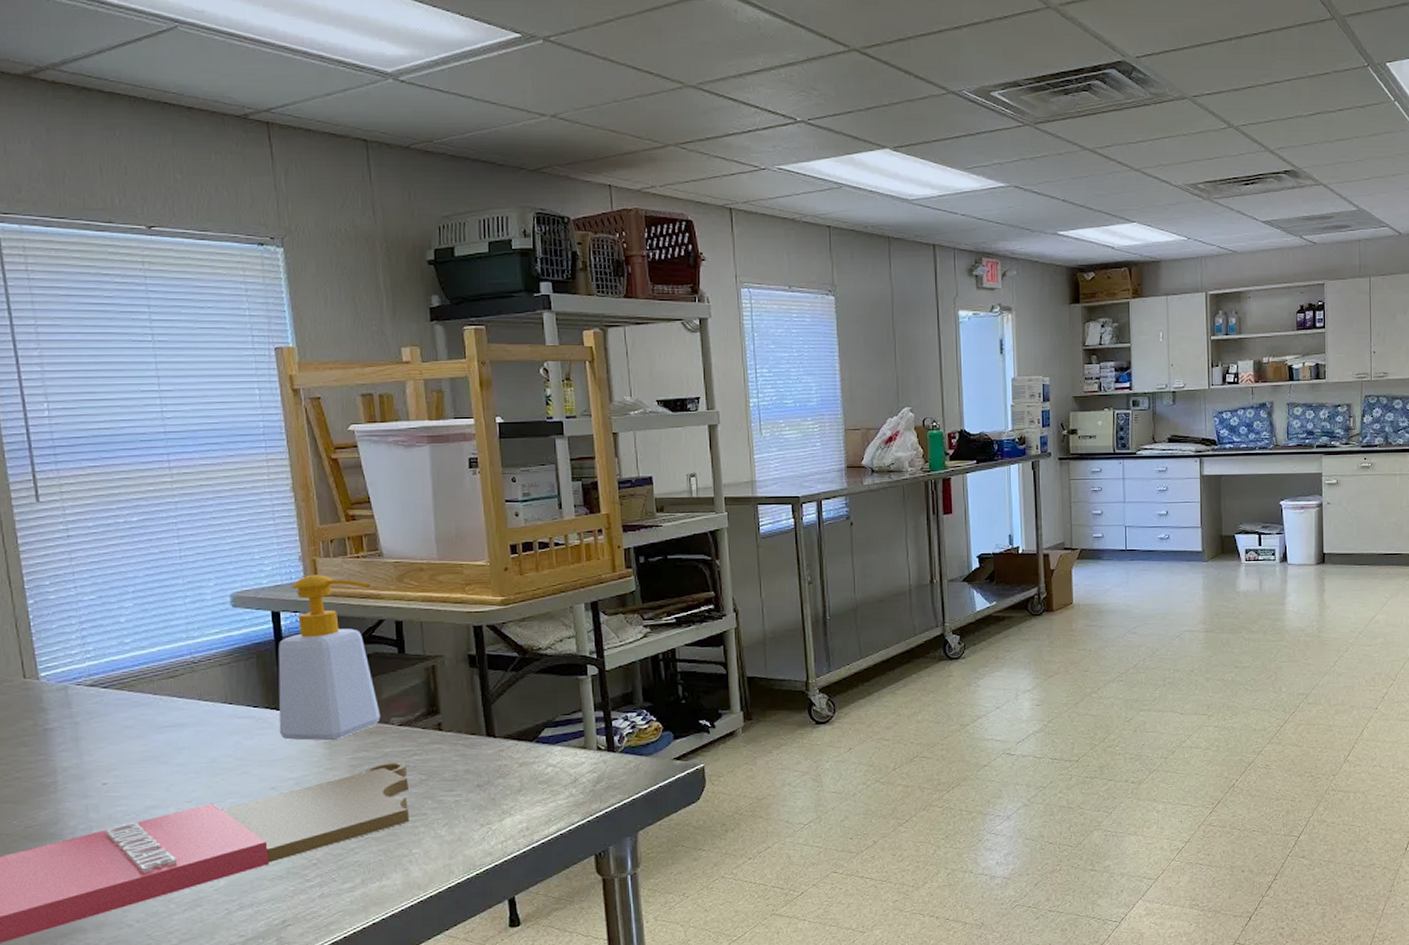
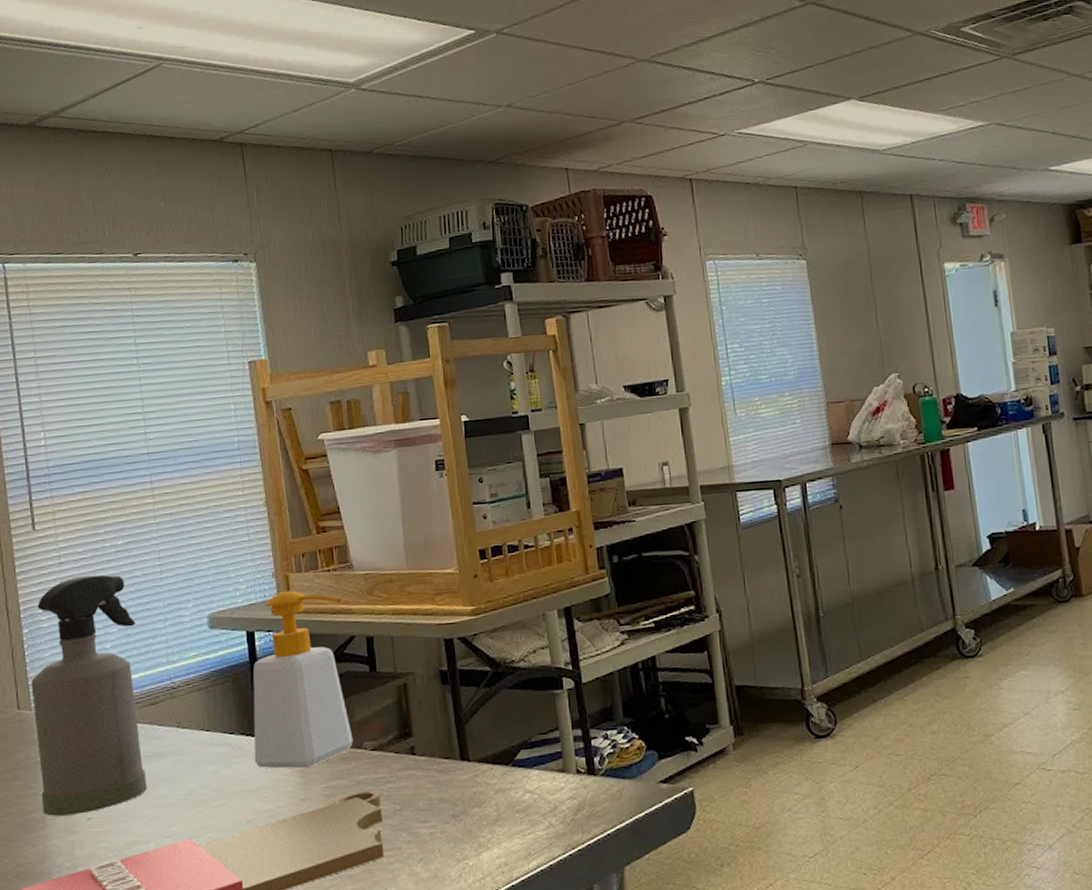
spray bottle: none [38,549,166,781] -> present [31,574,147,816]

